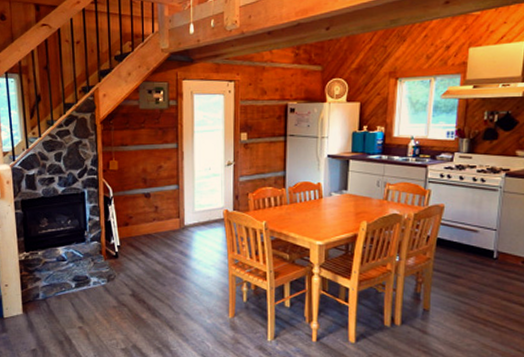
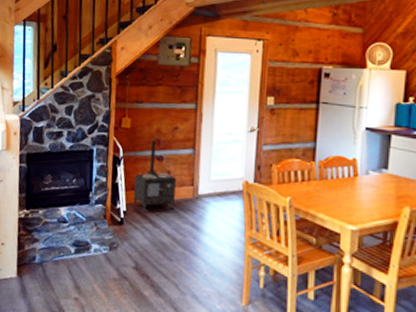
wood stove: none [125,179,165,245] -> present [133,139,177,213]

